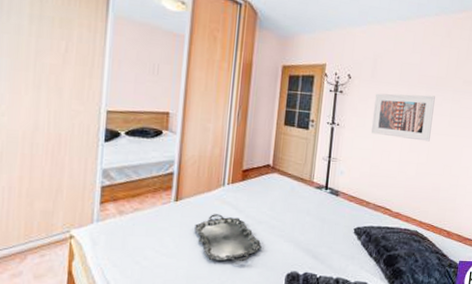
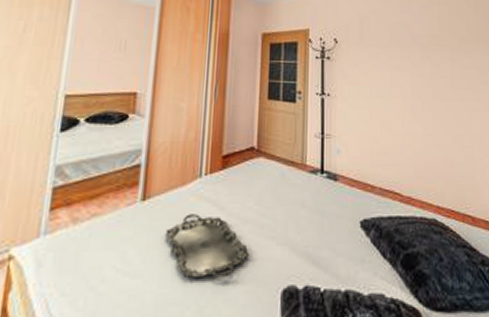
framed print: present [371,93,435,142] -> none [365,56,433,108]

